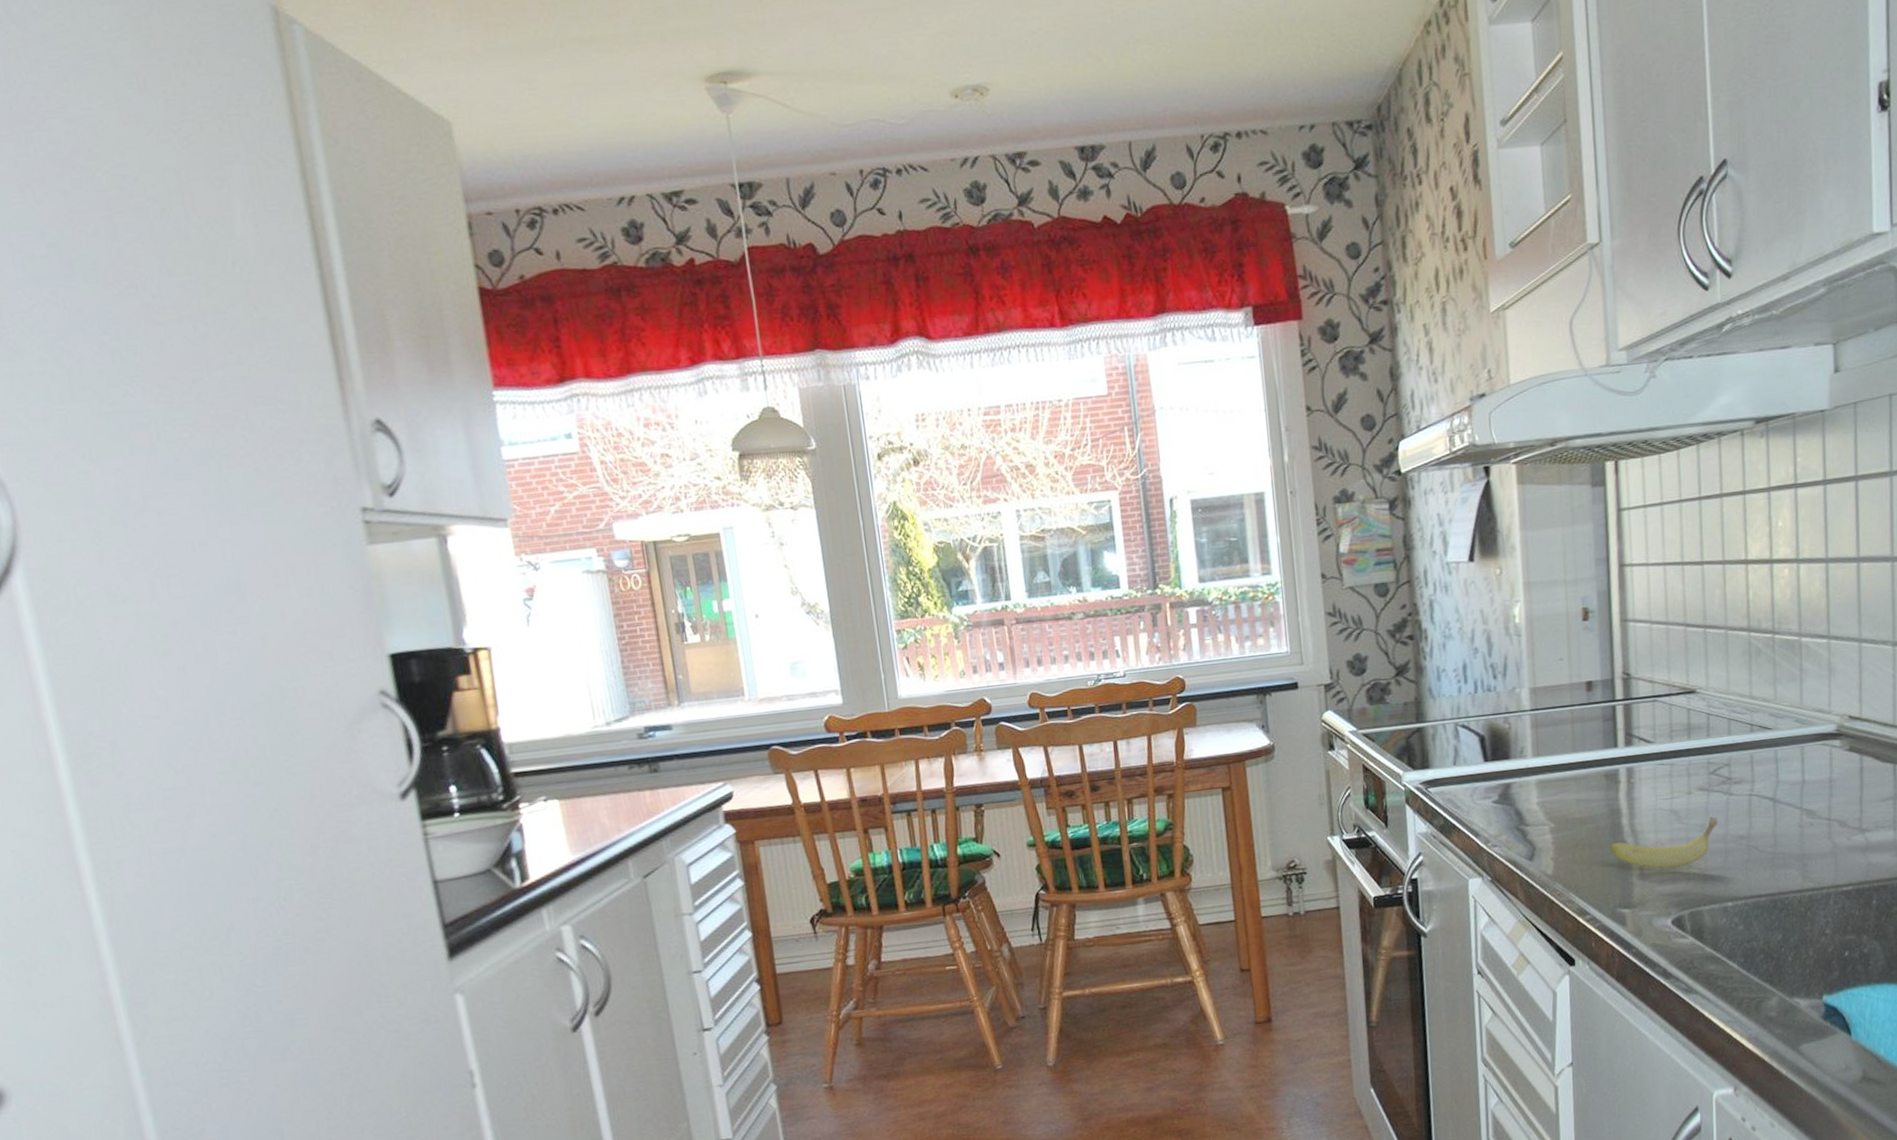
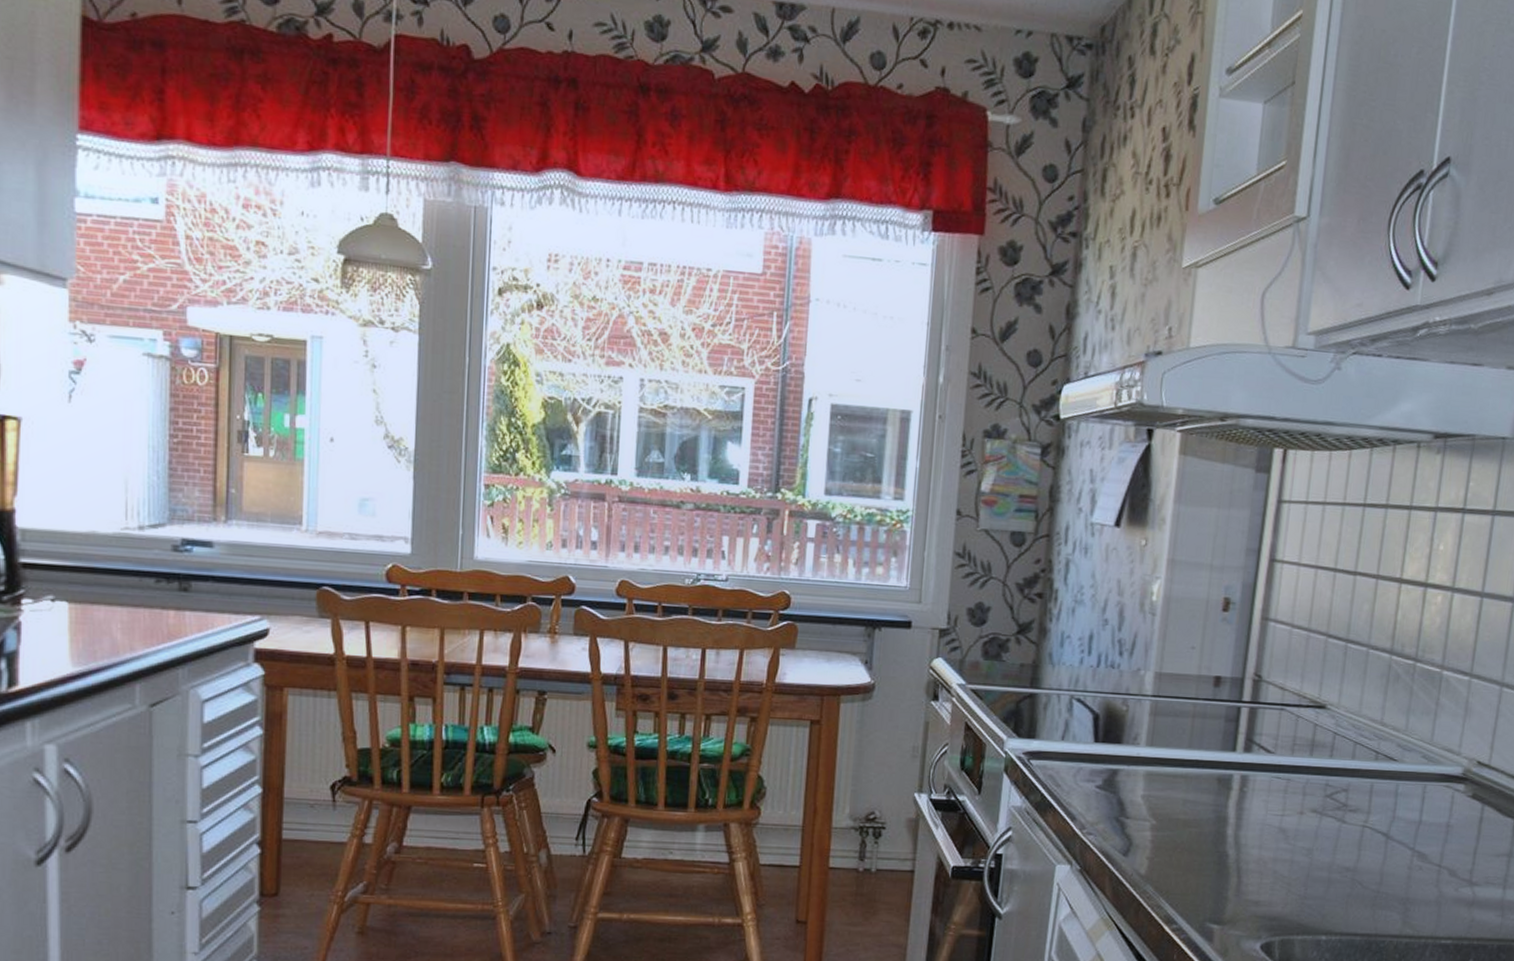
banana: present [1609,816,1718,869] -> none [1209,842,1326,890]

